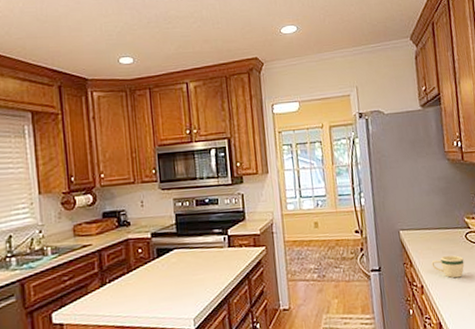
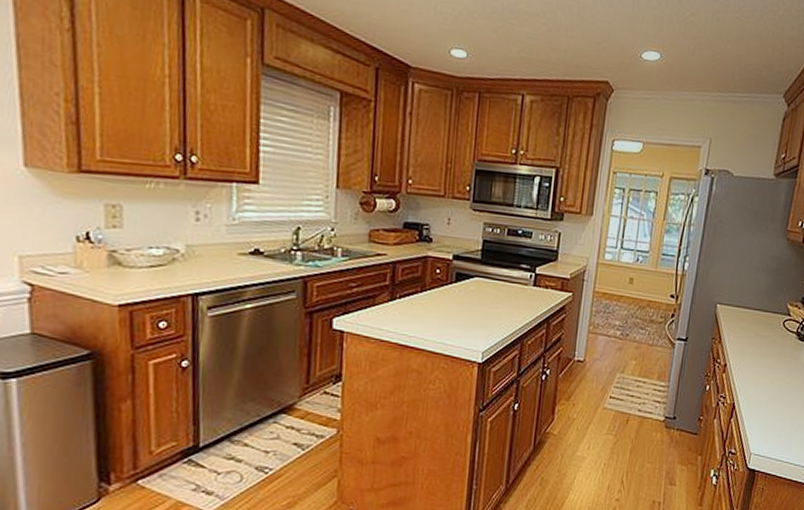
mug: present [431,255,465,279] -> none [741,338,775,364]

